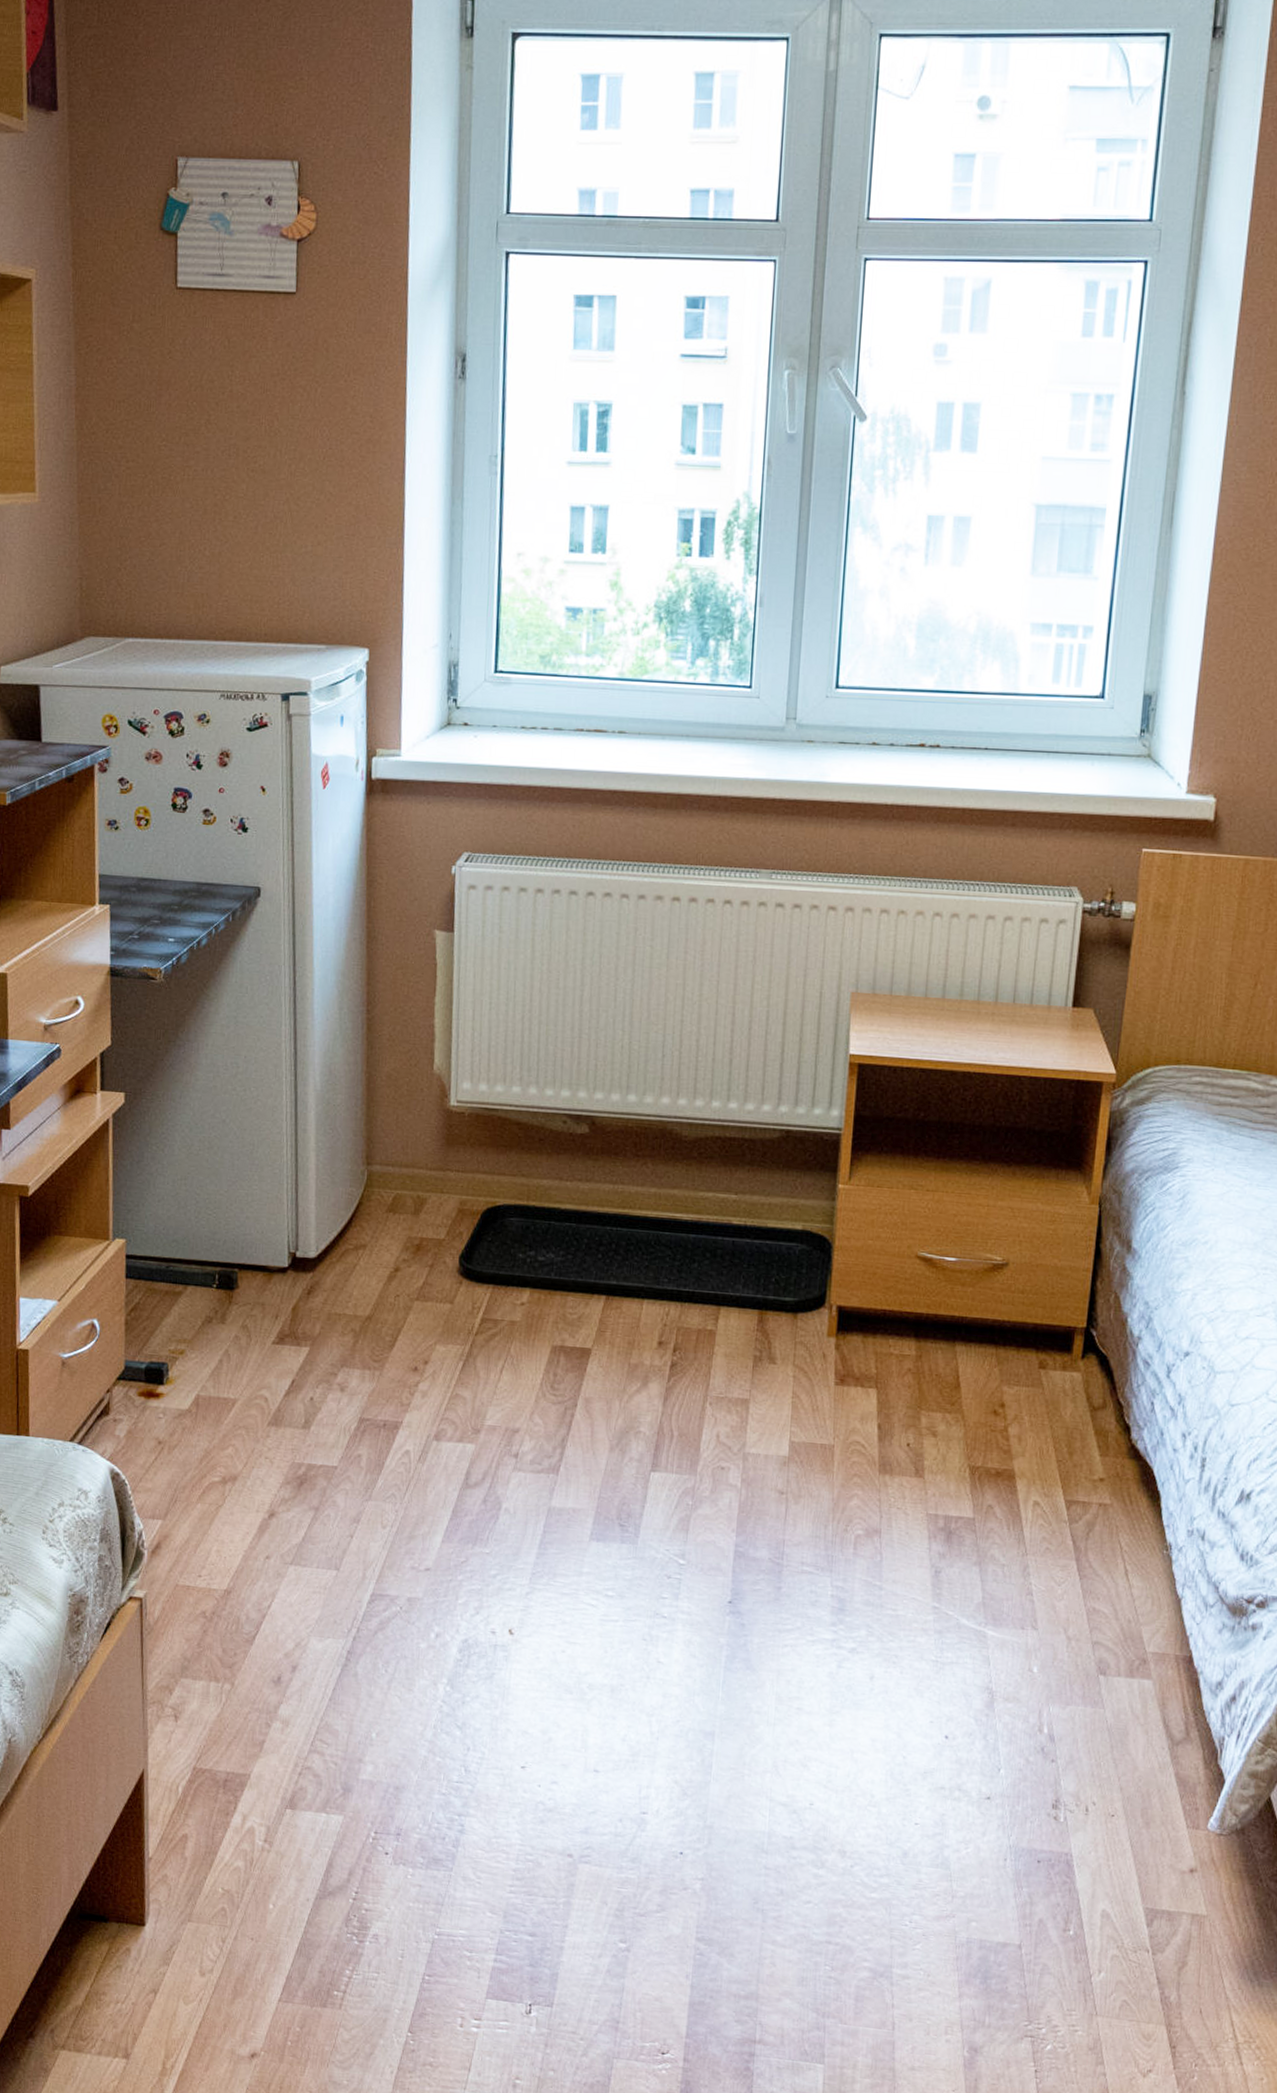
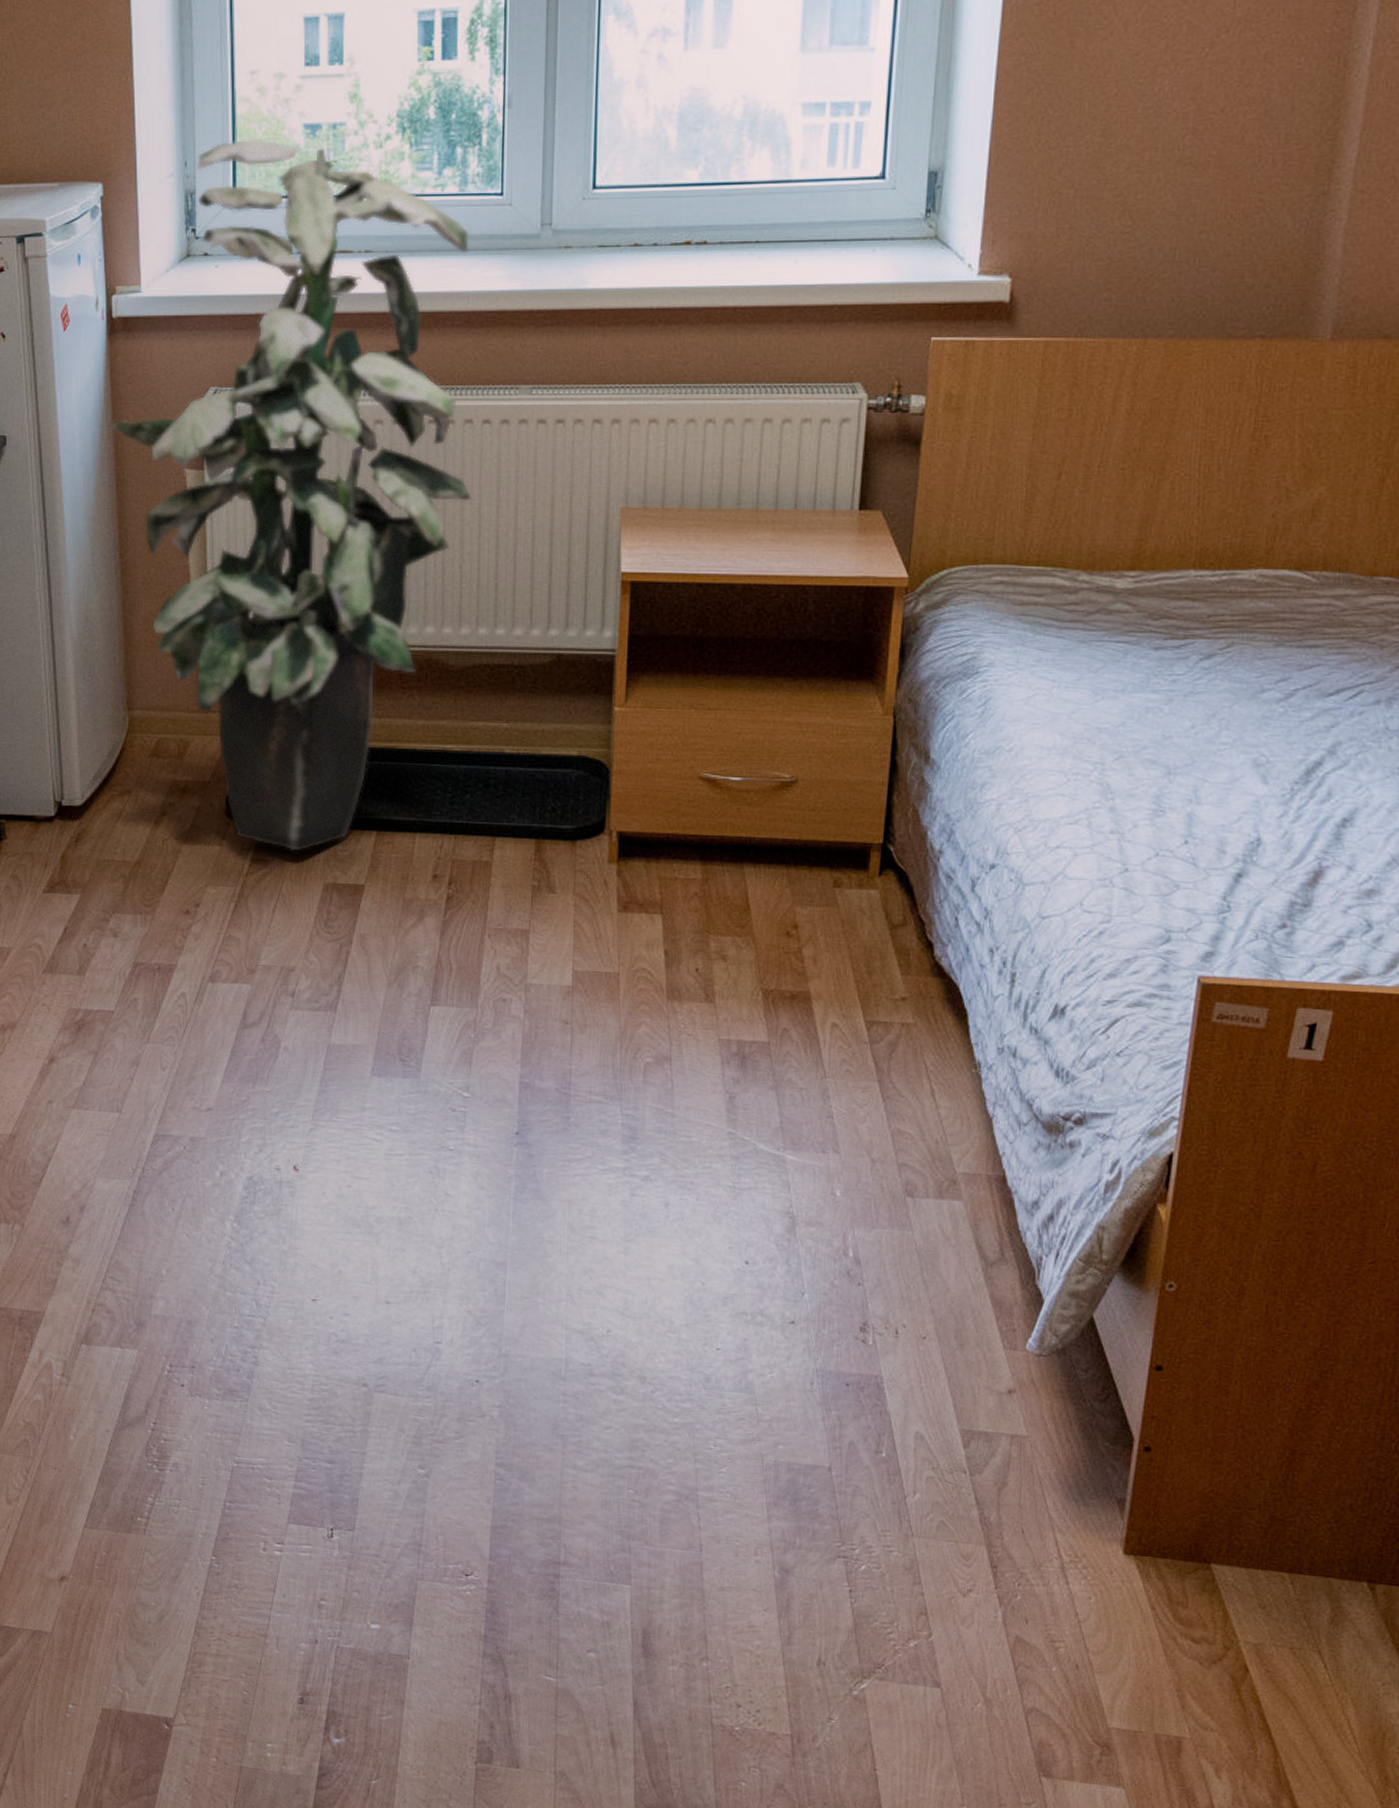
indoor plant: none [361,617,718,1313] -> present [108,139,471,852]

